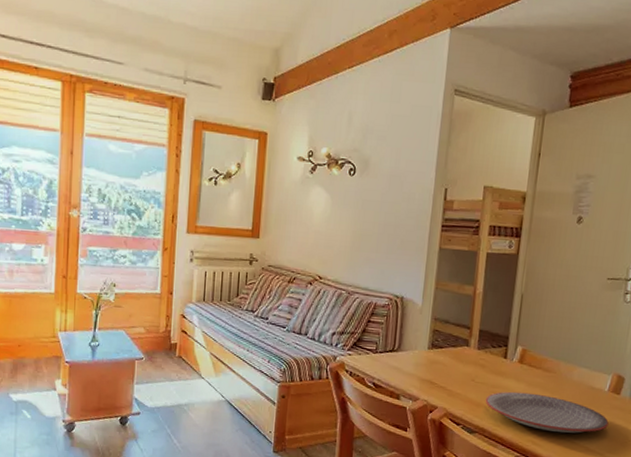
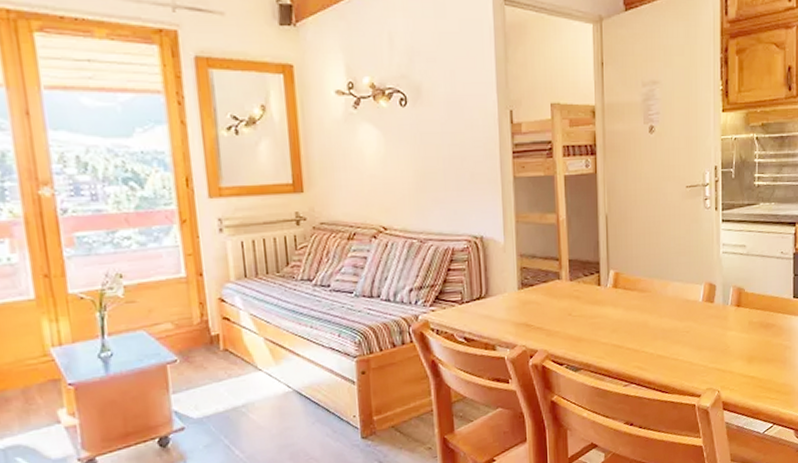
plate: present [485,391,609,434] -> none [585,316,707,354]

